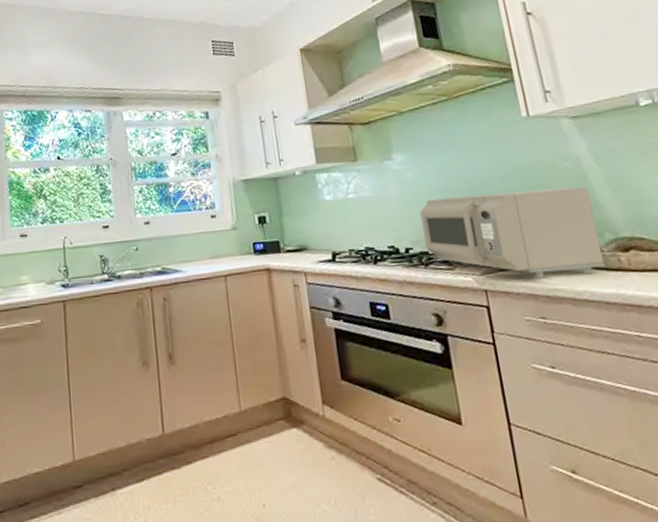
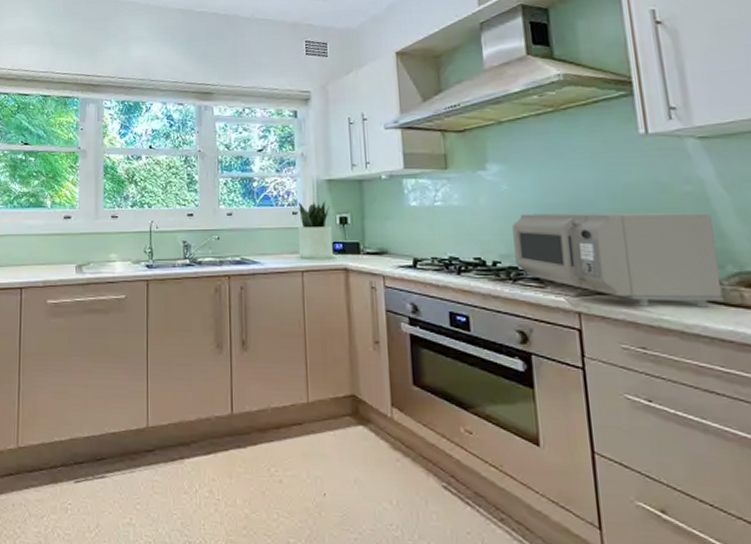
planter: none [215,201,259,267] -> present [295,200,337,263]

